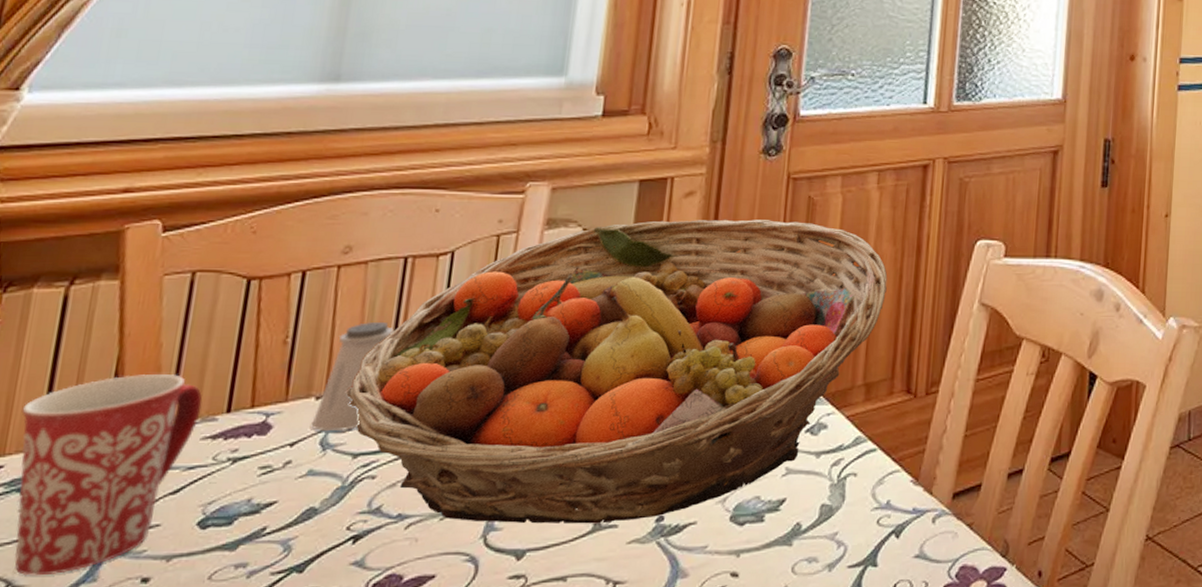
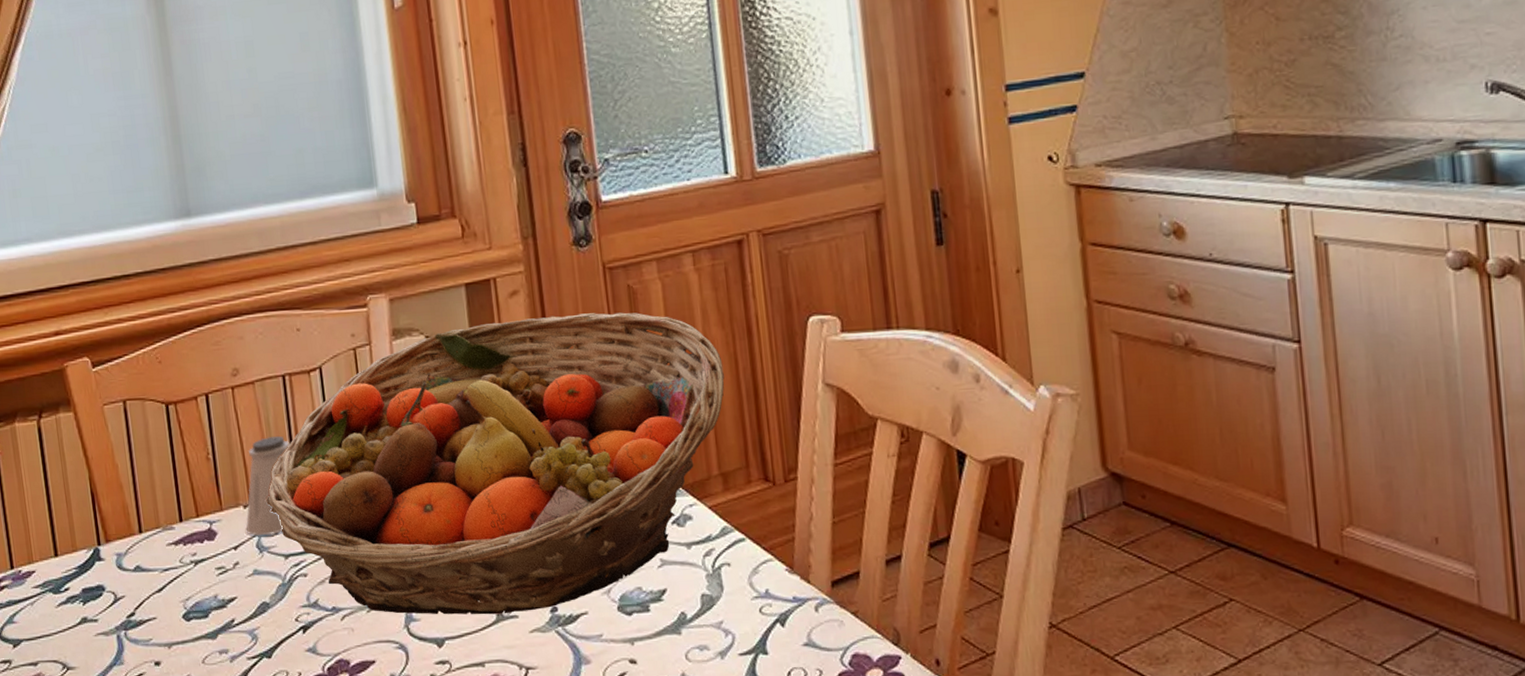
mug: present [14,374,203,576] -> none [35,491,161,660]

